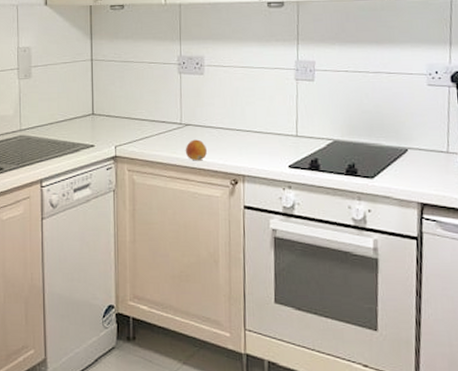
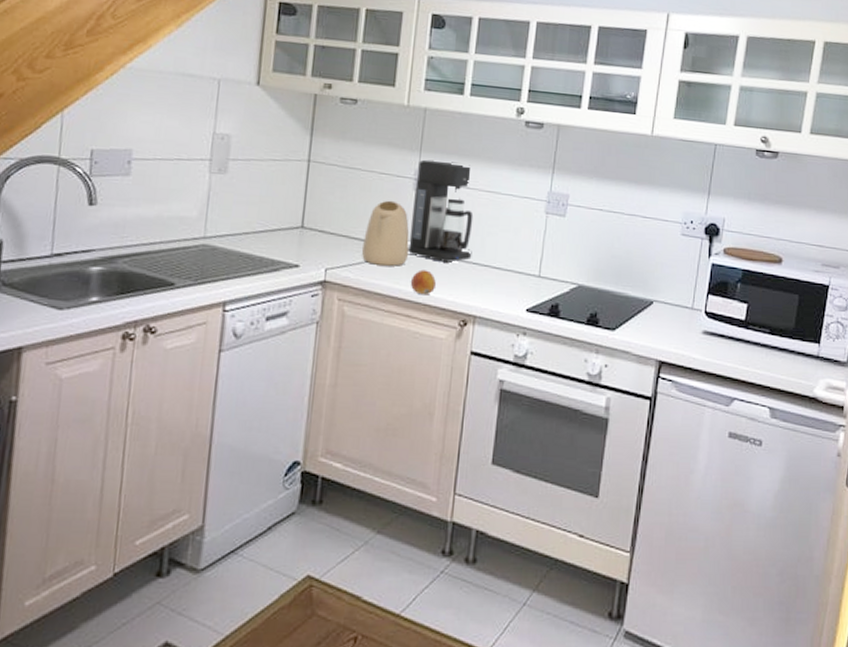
kettle: none [142,84,180,139] -> present [361,200,410,266]
coffee maker: none [179,45,235,132] -> present [408,159,474,263]

